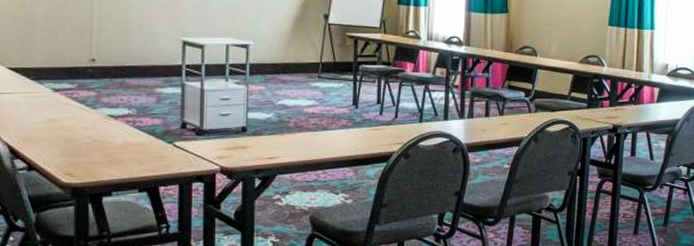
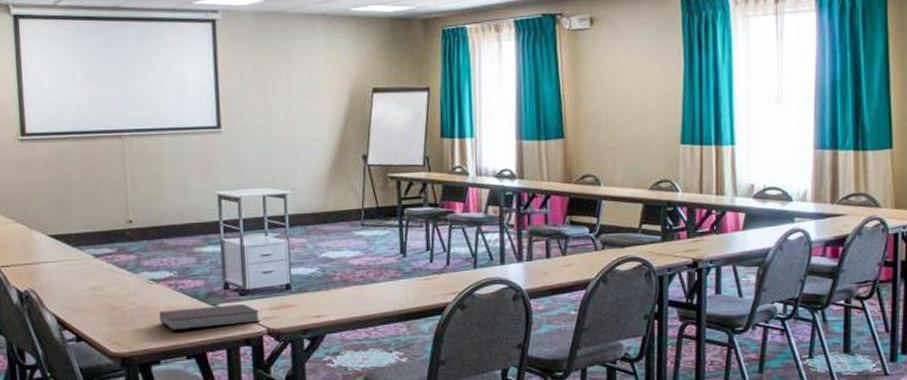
notebook: none [115,142,215,165] -> present [160,303,261,331]

